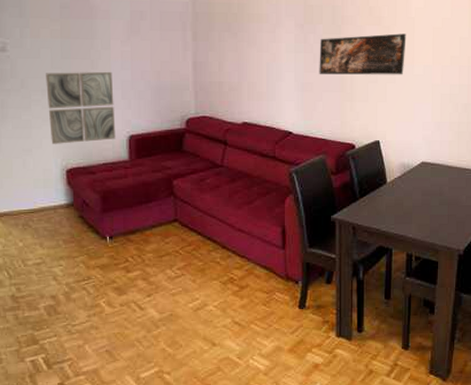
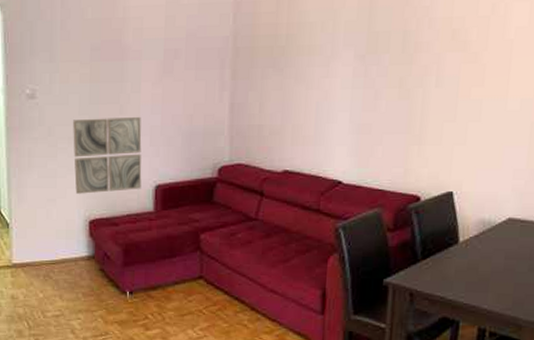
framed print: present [319,33,407,75] -> none [380,60,501,113]

